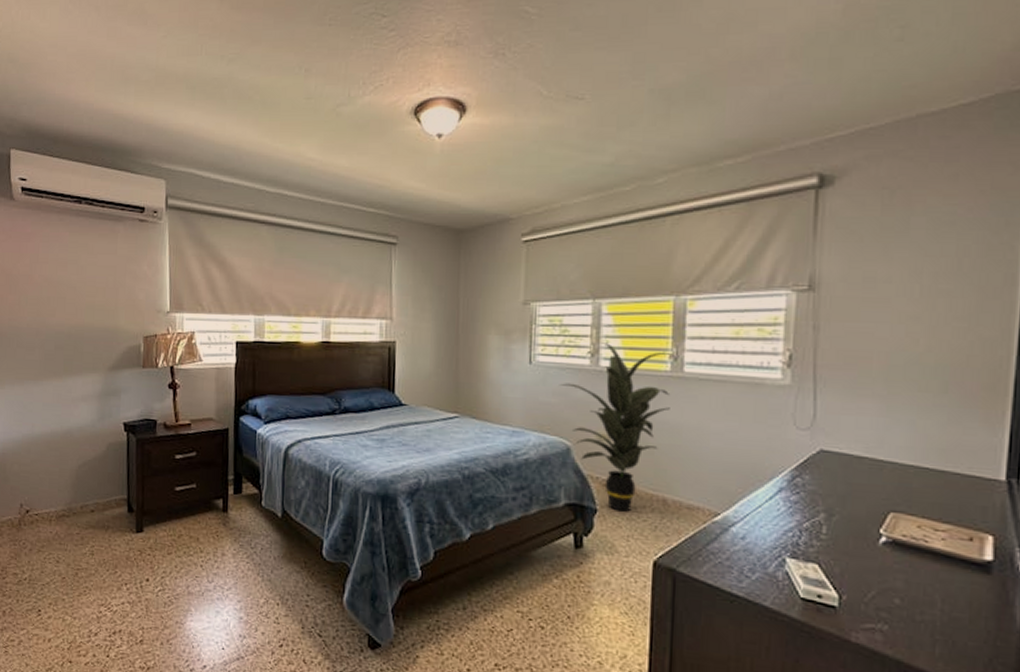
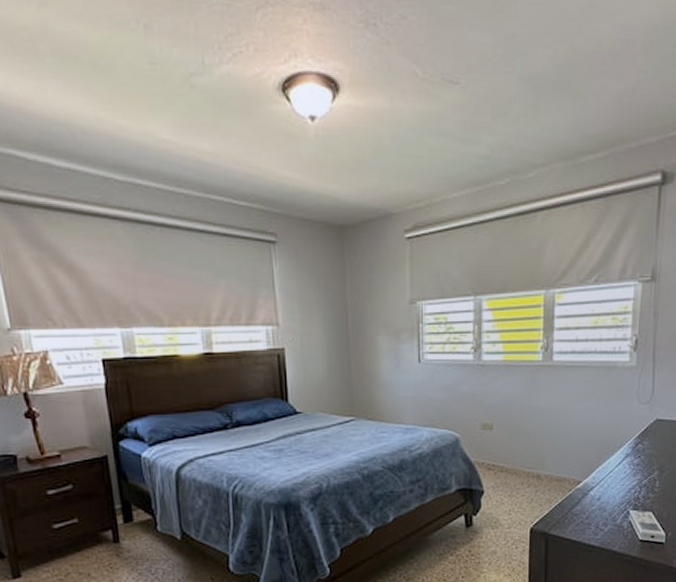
indoor plant: present [559,343,676,512] -> none [446,338,547,490]

